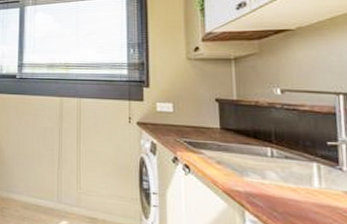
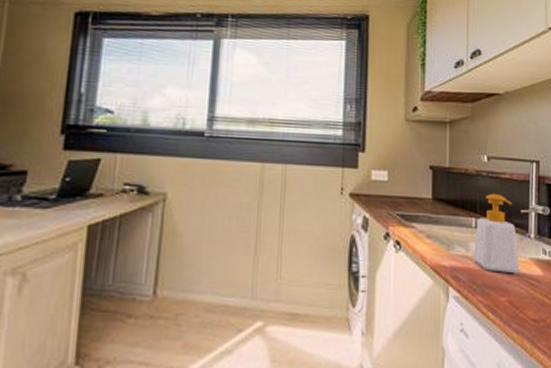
soap bottle: none [271,124,330,206] -> present [473,193,519,274]

